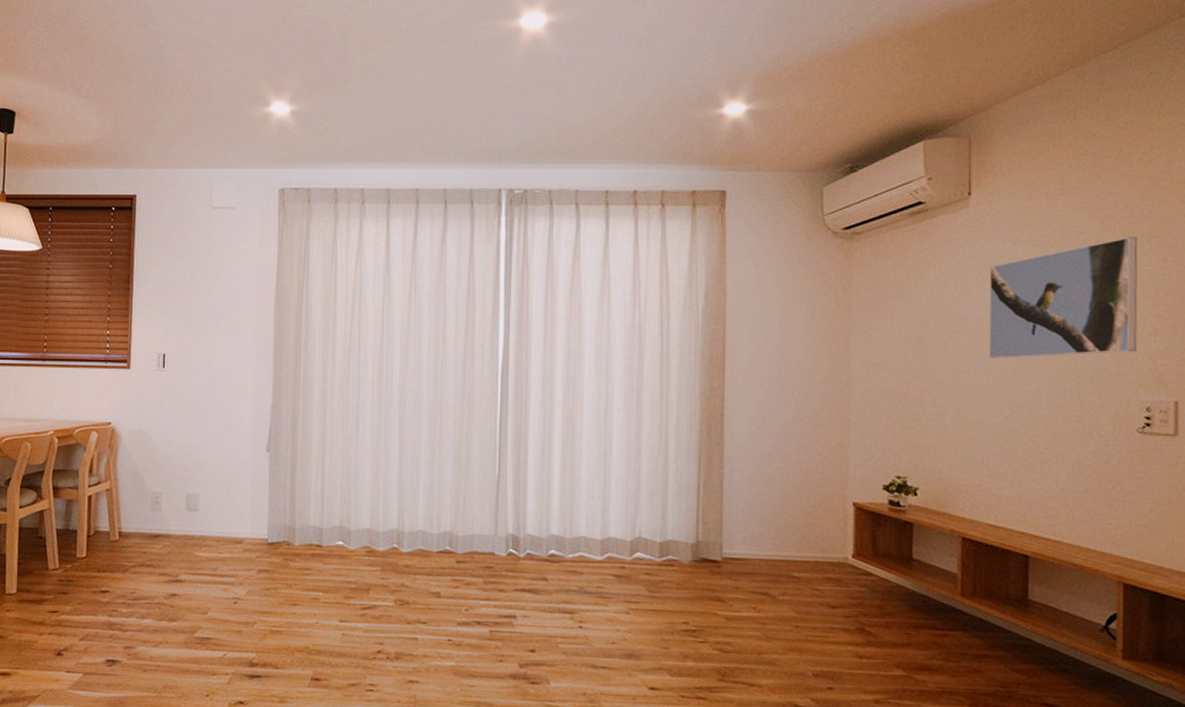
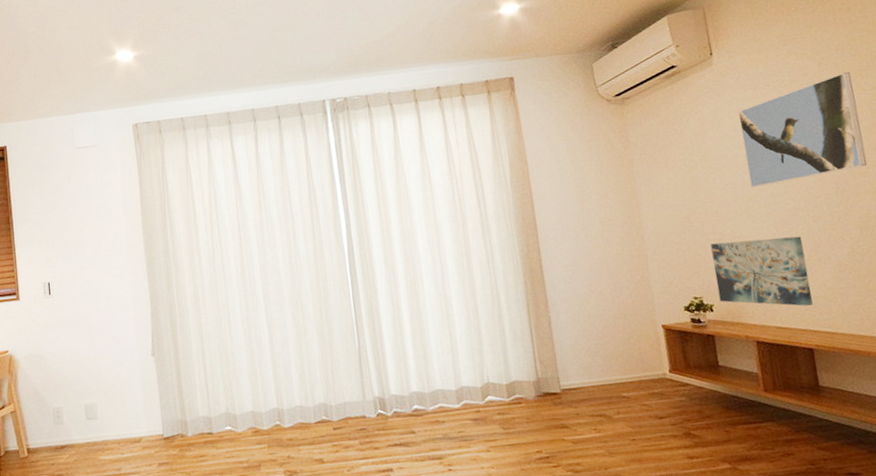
wall art: none [926,417,1040,506] -> present [710,236,813,306]

